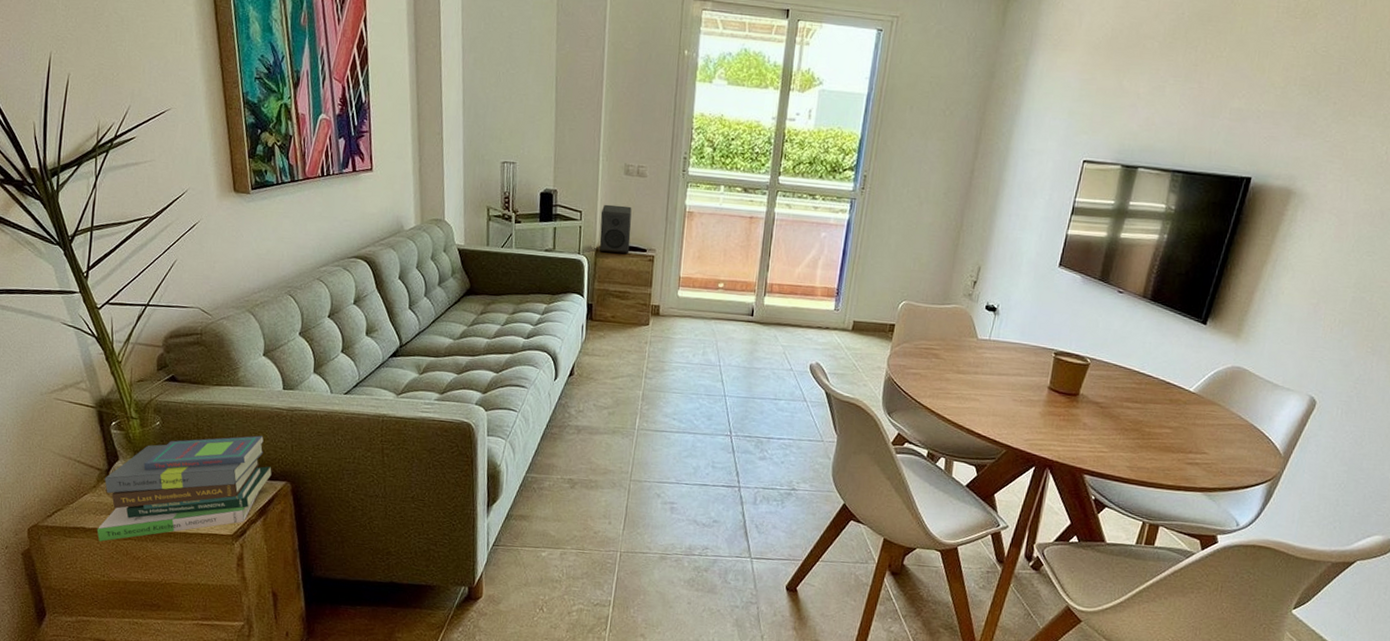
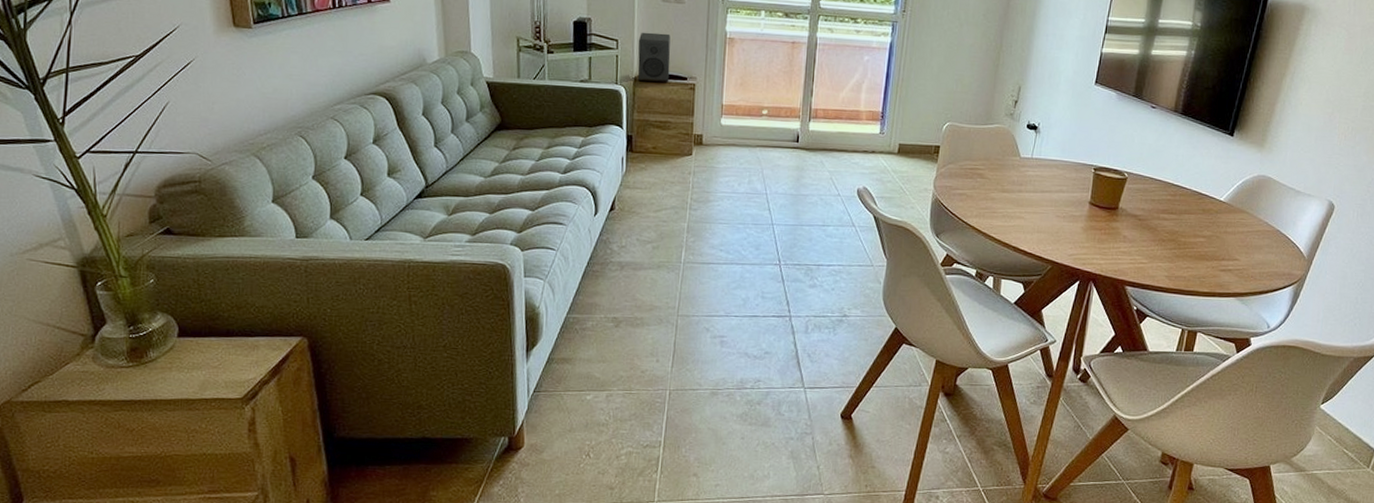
books: present [96,435,272,542] -> none [82,289,286,415]

